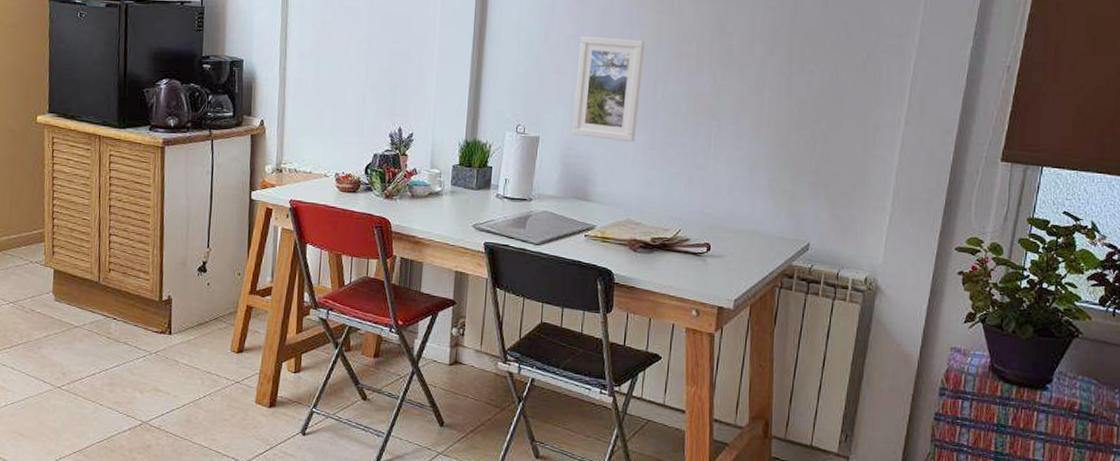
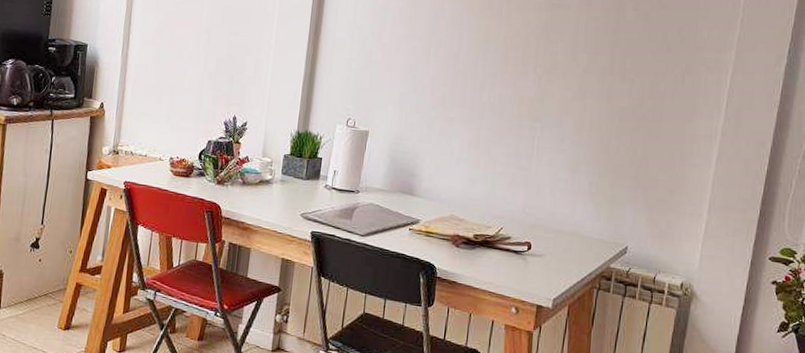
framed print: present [572,36,646,143] -> none [400,37,474,141]

